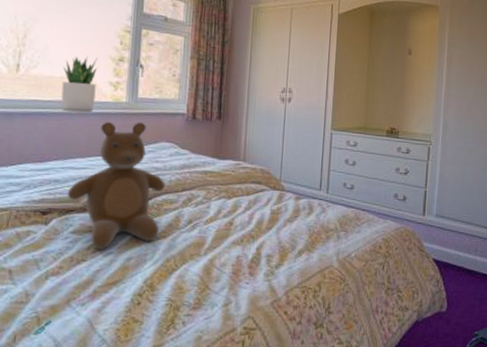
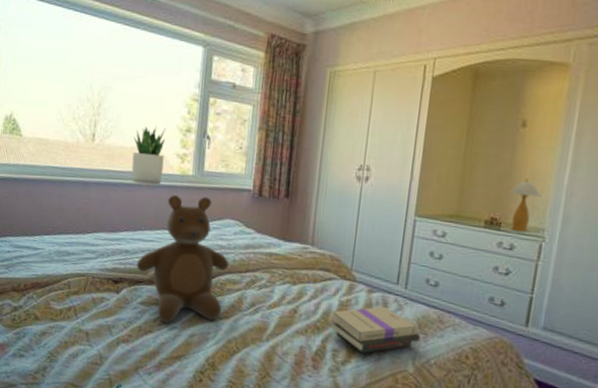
books: none [264,211,342,256] -> present [331,306,421,354]
table lamp: none [403,94,427,139] -> present [509,178,542,233]

